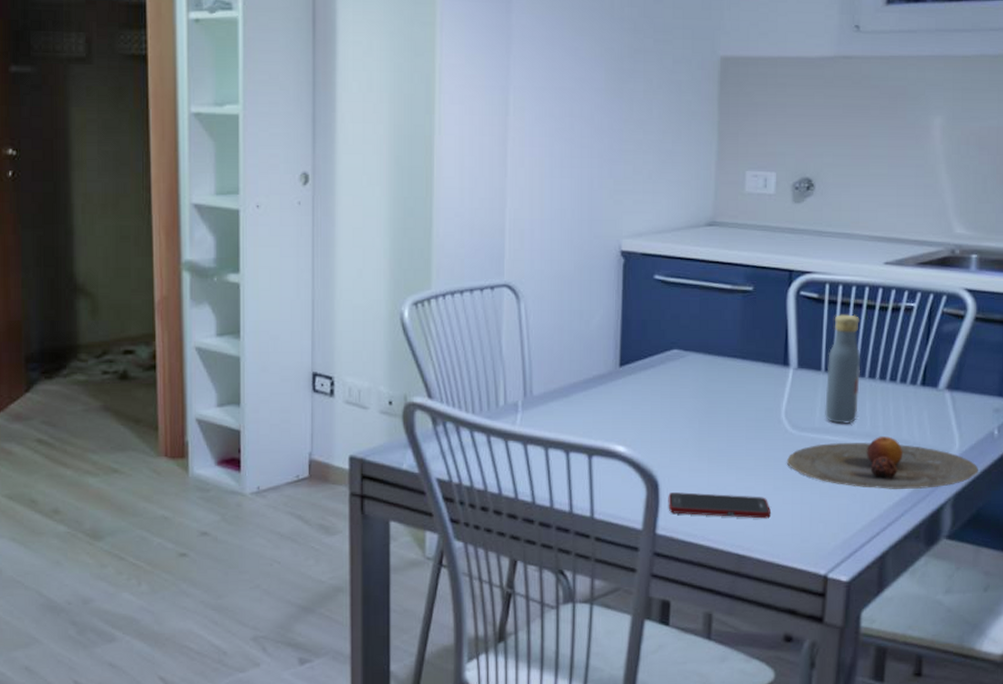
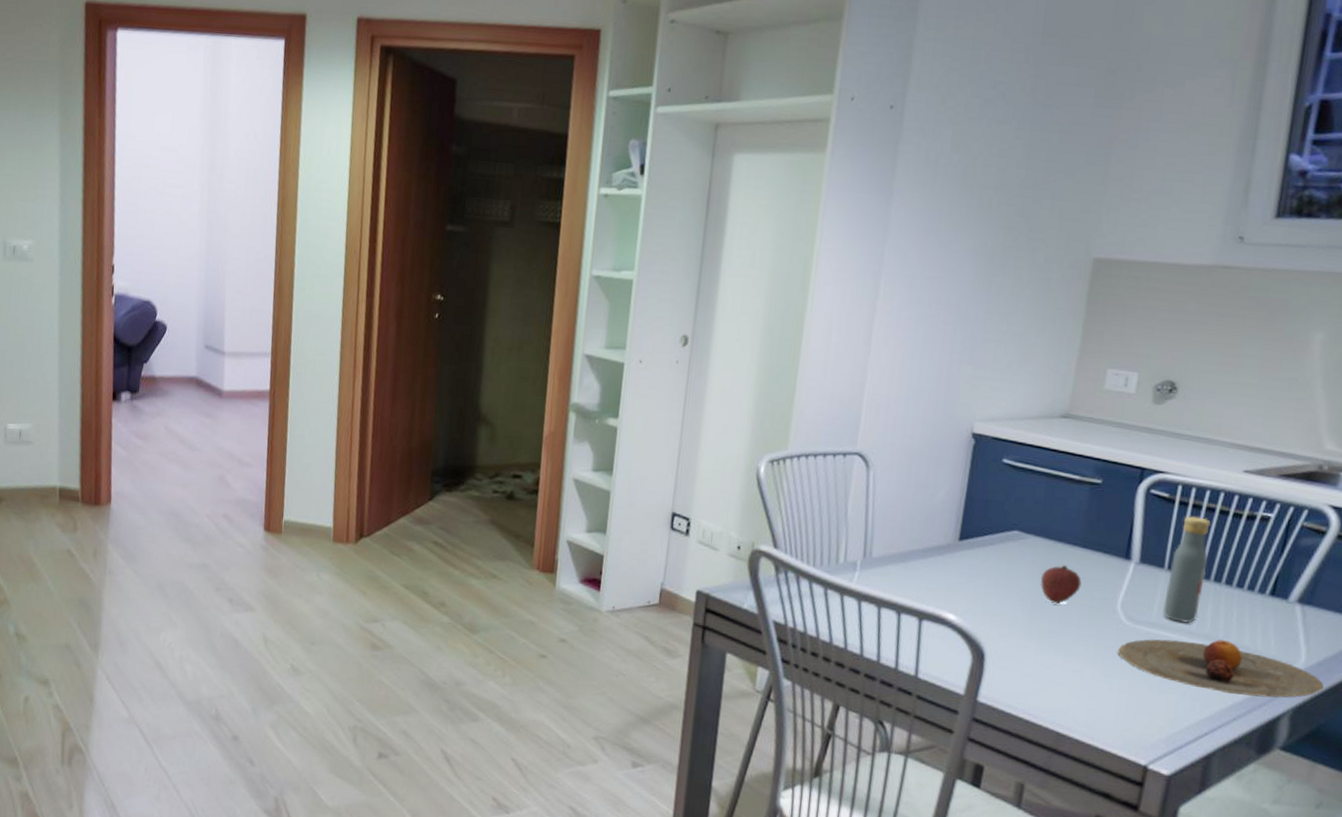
cell phone: present [668,492,771,519] -> none [992,664,1096,703]
fruit: none [704,380,745,422] -> present [1040,565,1082,605]

